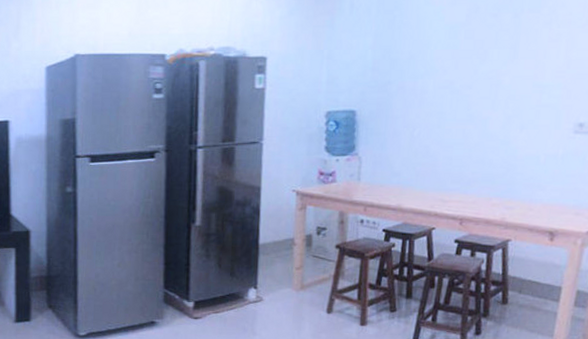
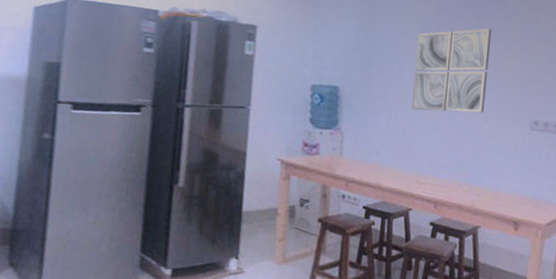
wall art: none [435,26,532,126] -> present [411,28,492,113]

